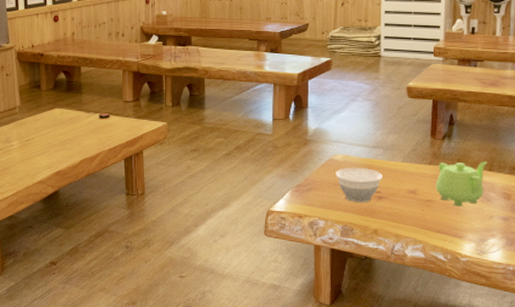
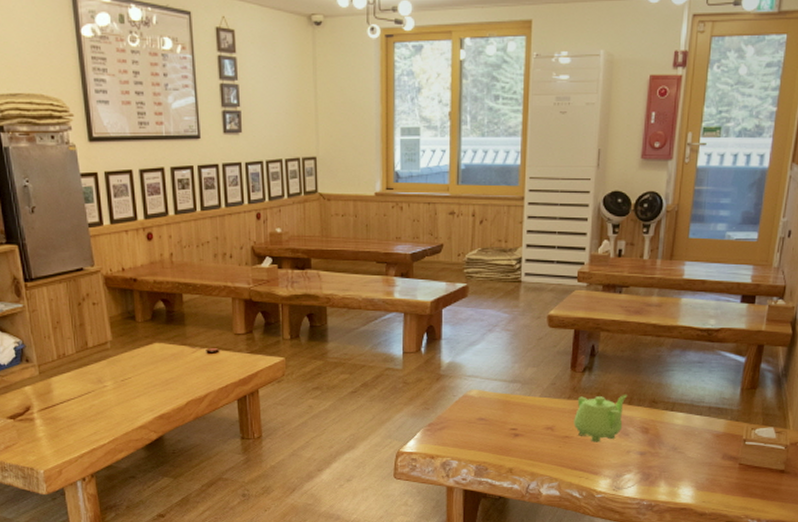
bowl: present [335,167,383,202] -> none [470,403,519,440]

